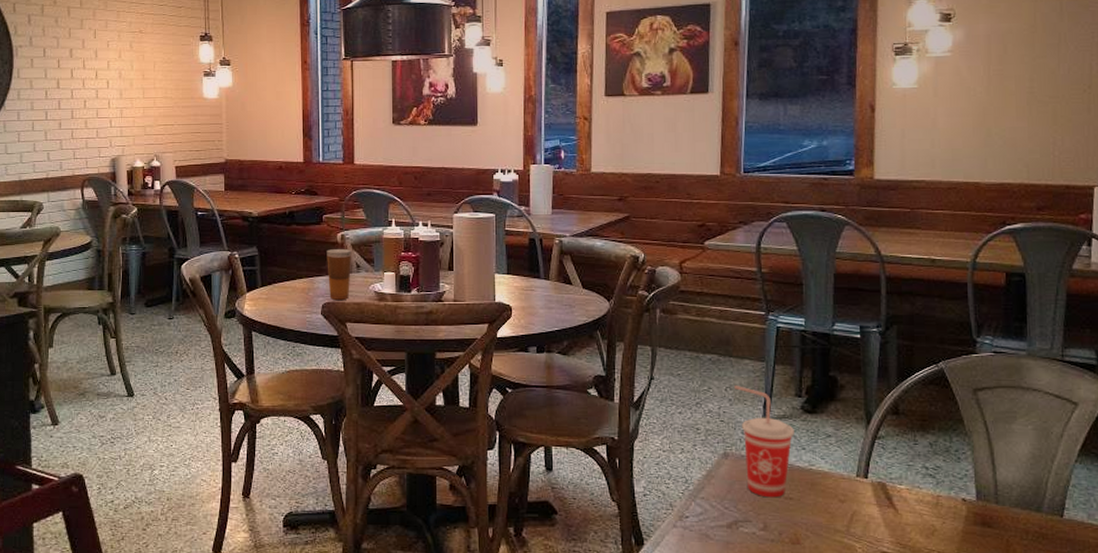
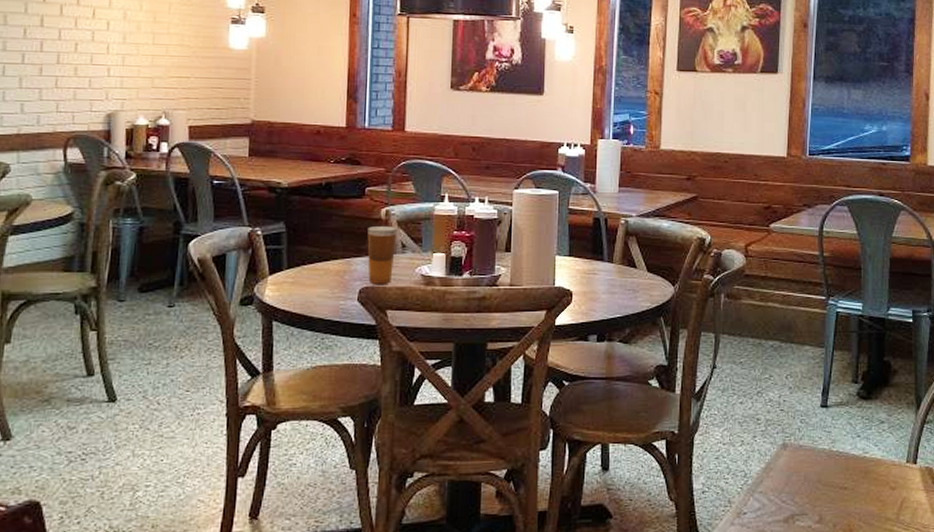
beverage cup: present [733,386,794,498] -> none [794,373,850,489]

